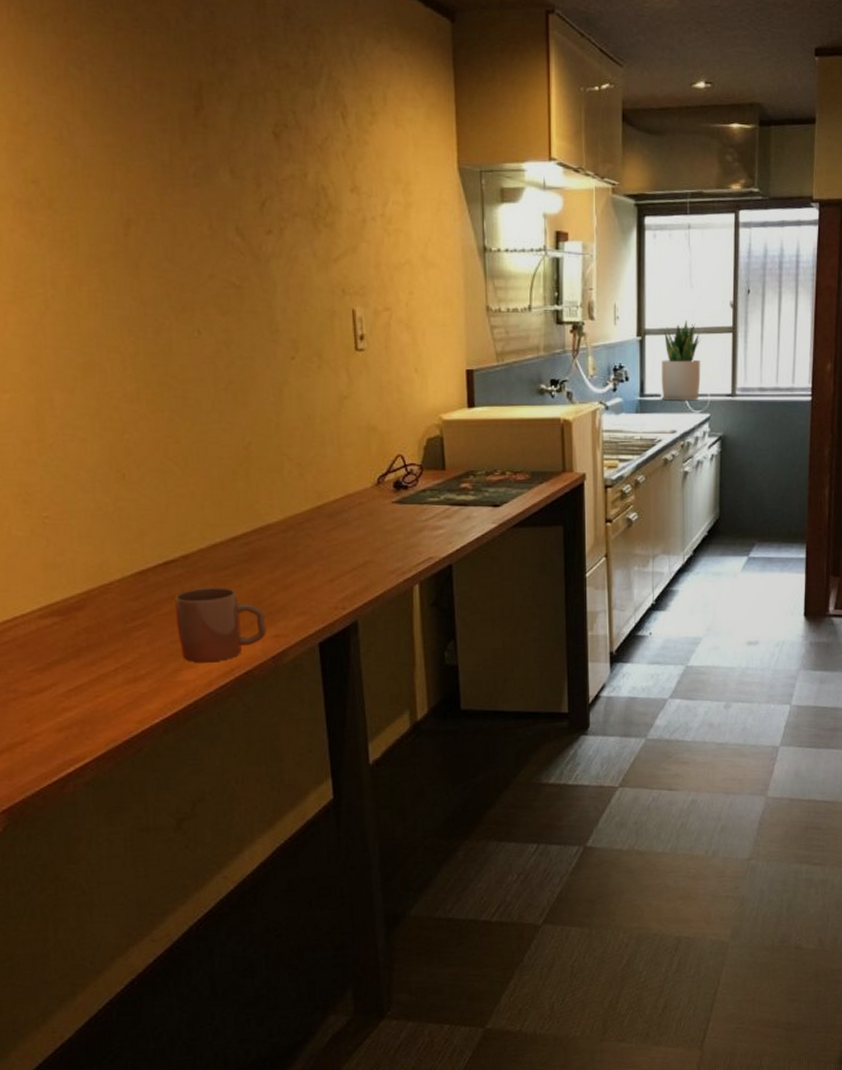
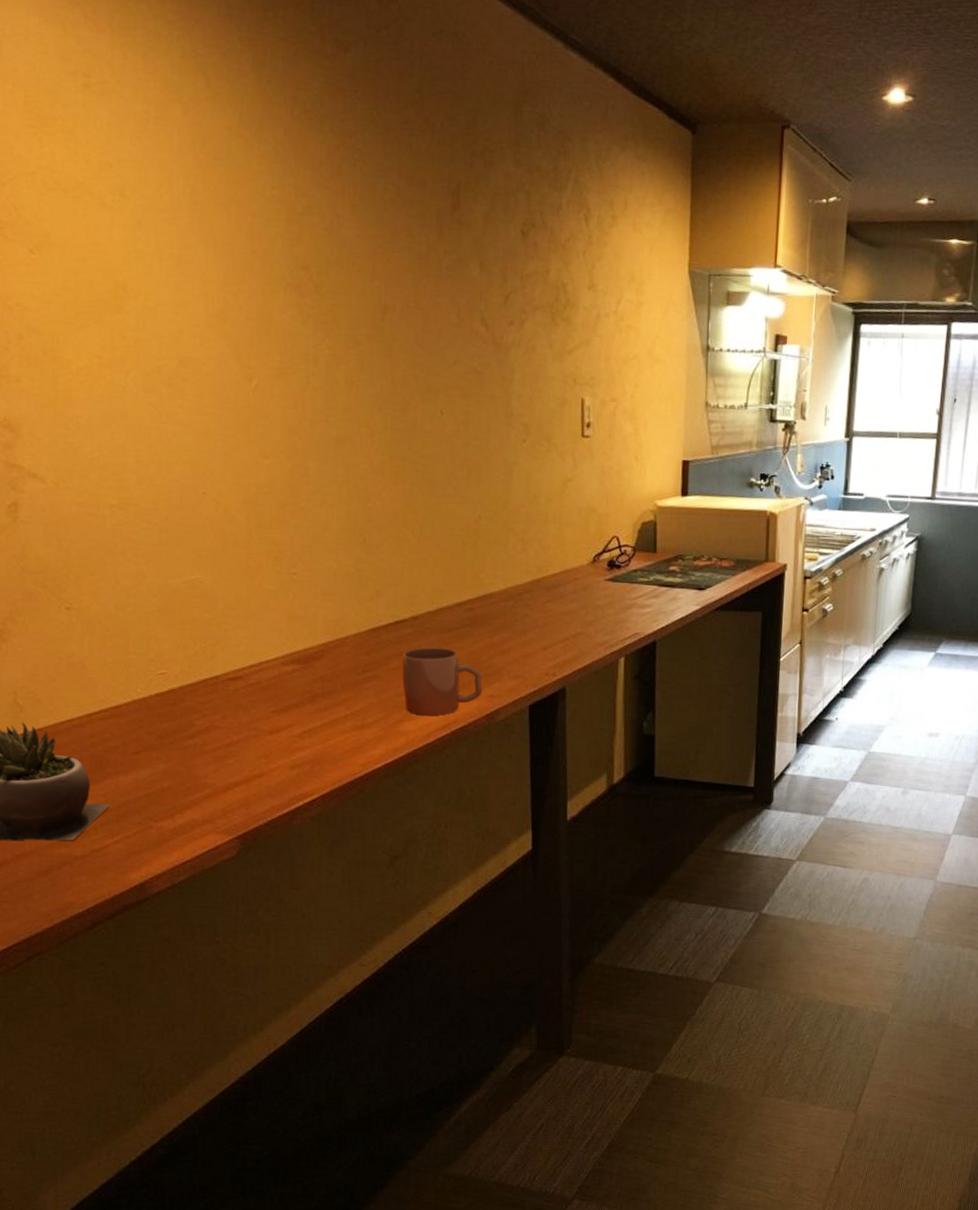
planter: present [661,320,701,401] -> none [864,425,905,502]

